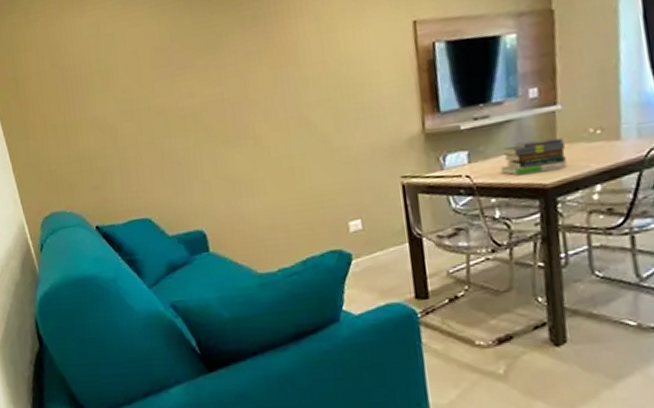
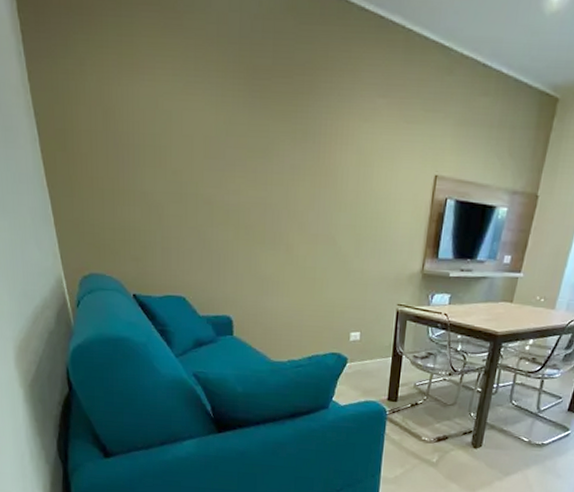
books: present [500,137,567,176] -> none [469,296,518,322]

